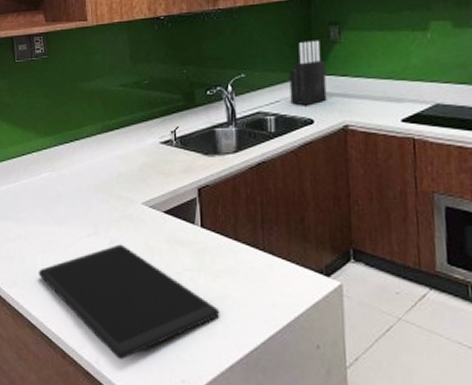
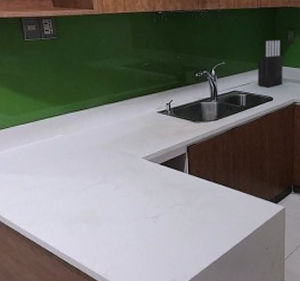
cutting board: present [39,244,220,360] -> none [54,189,201,270]

